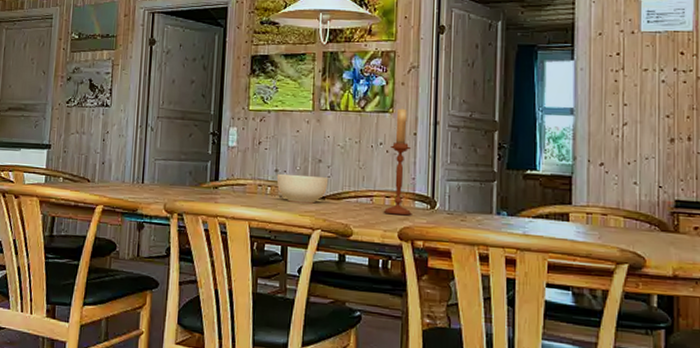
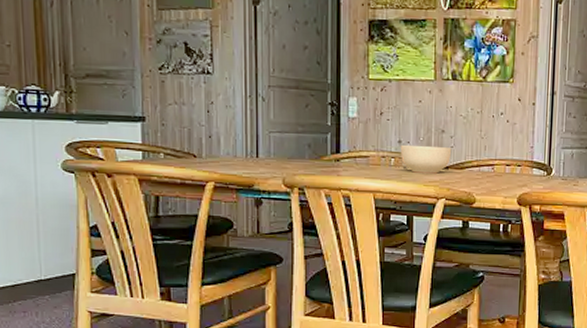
candlestick: present [383,107,412,216] -> none [503,77,530,183]

